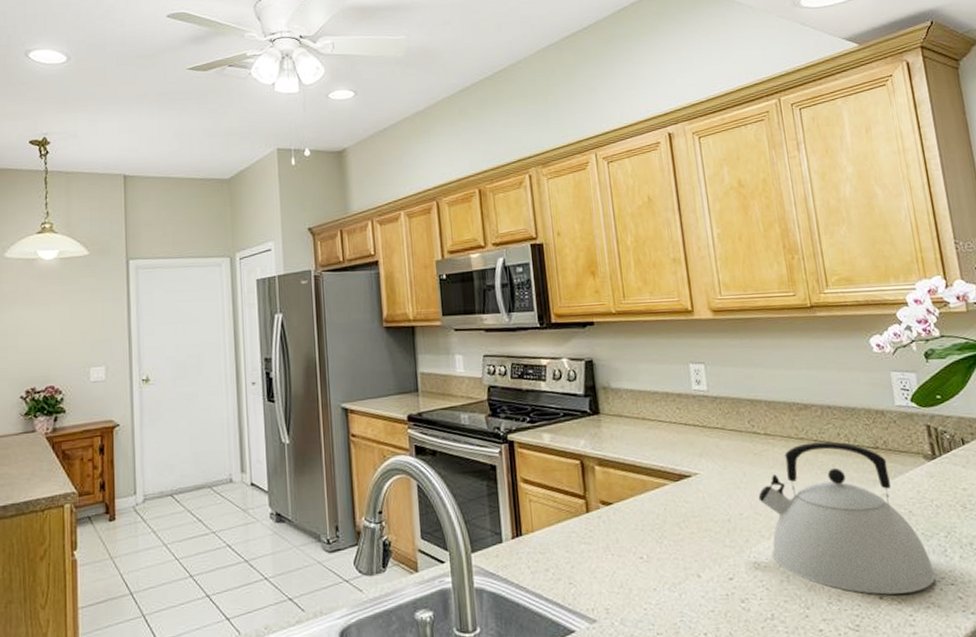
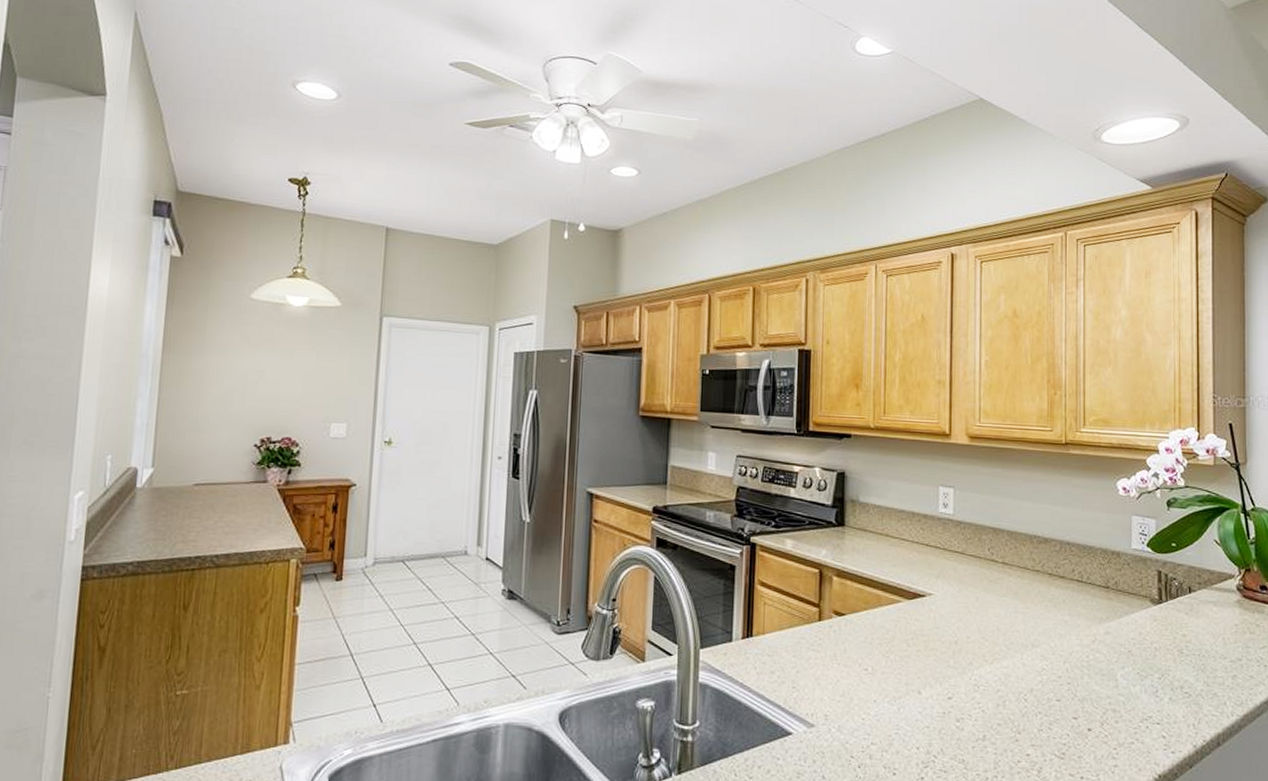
kettle: present [758,441,936,595] -> none [987,576,1143,728]

